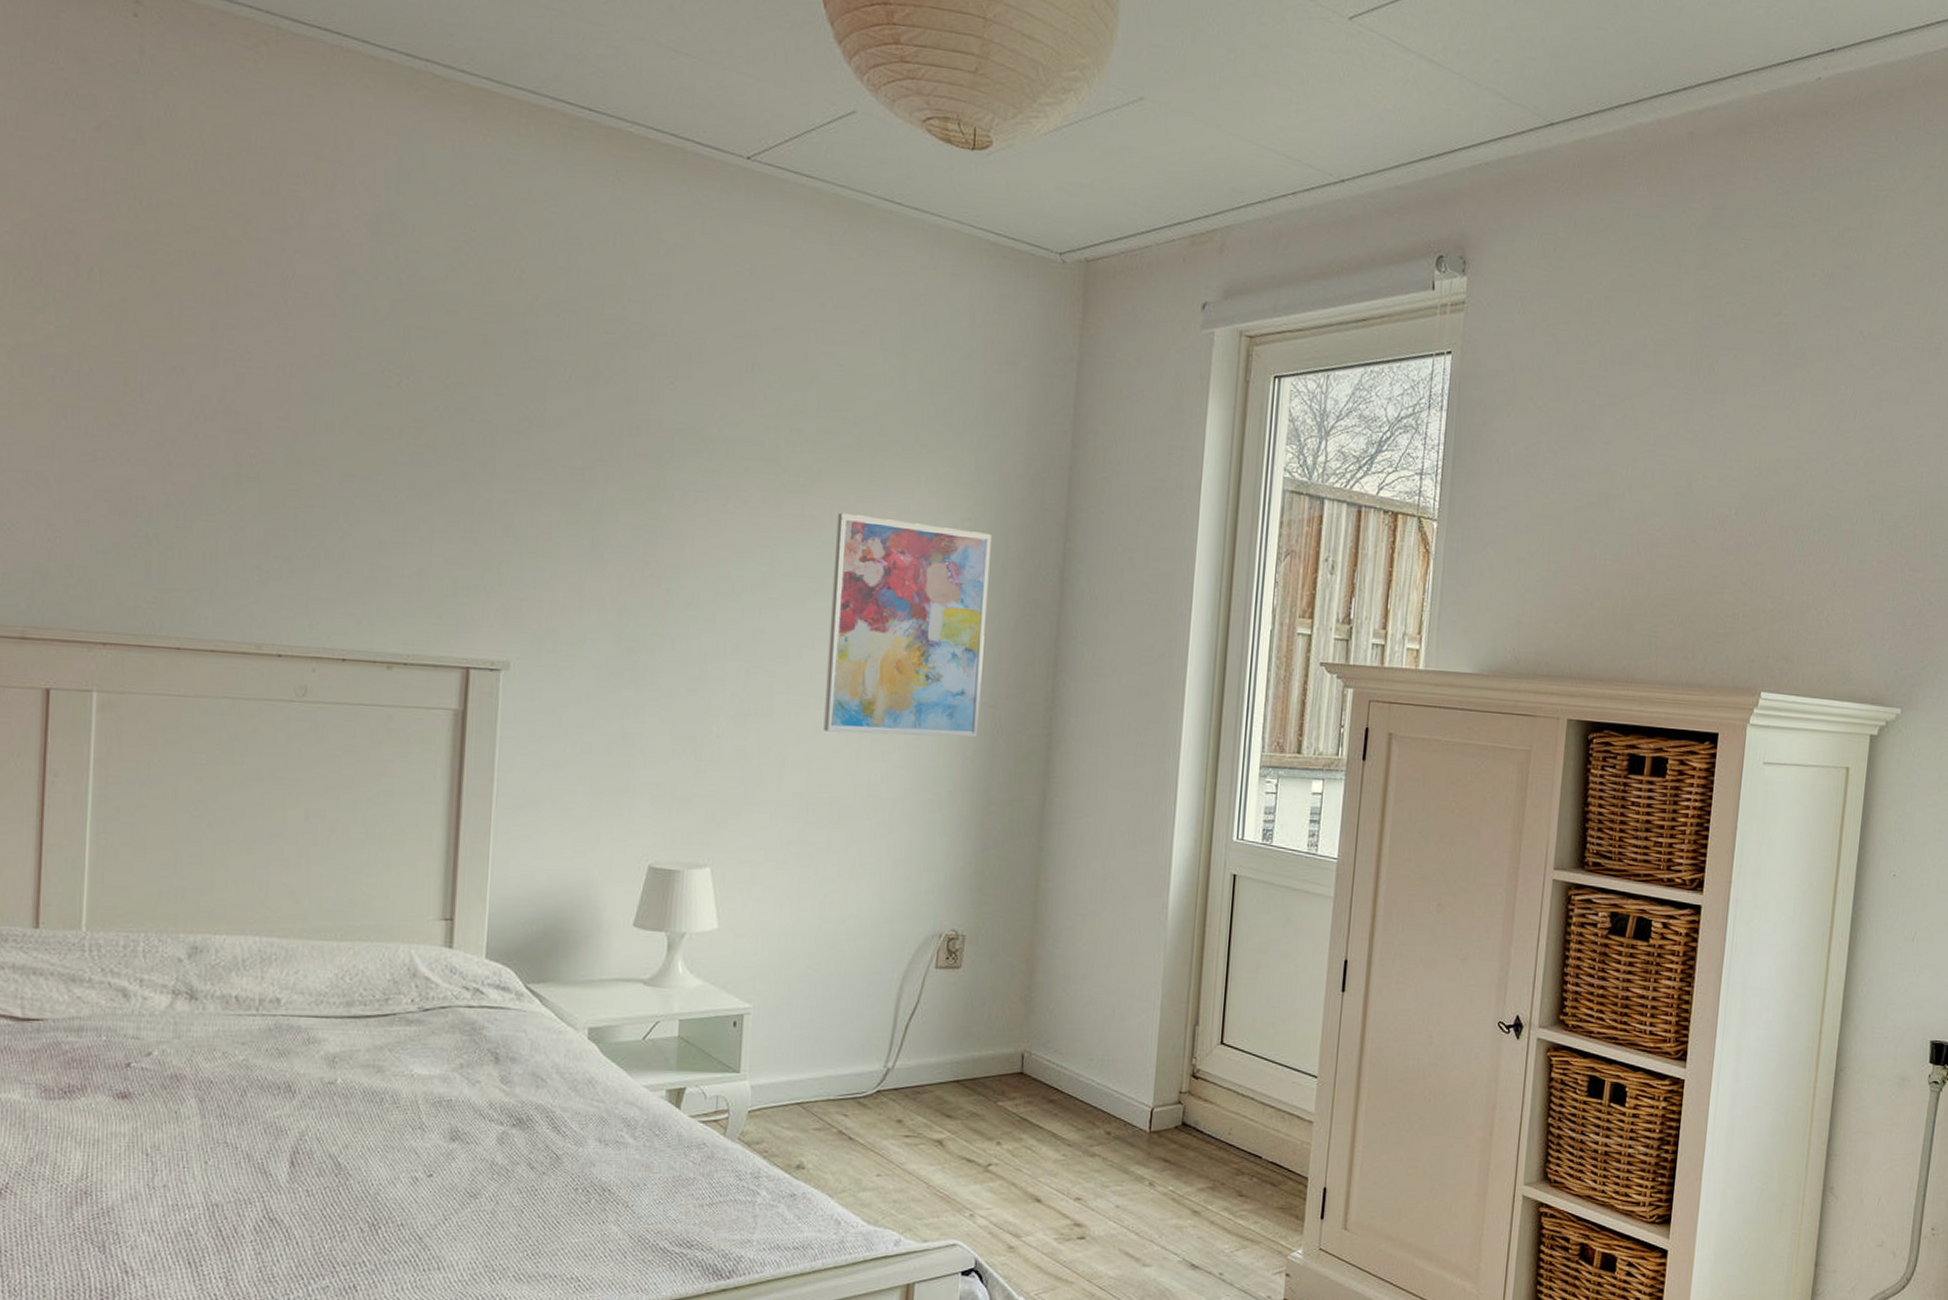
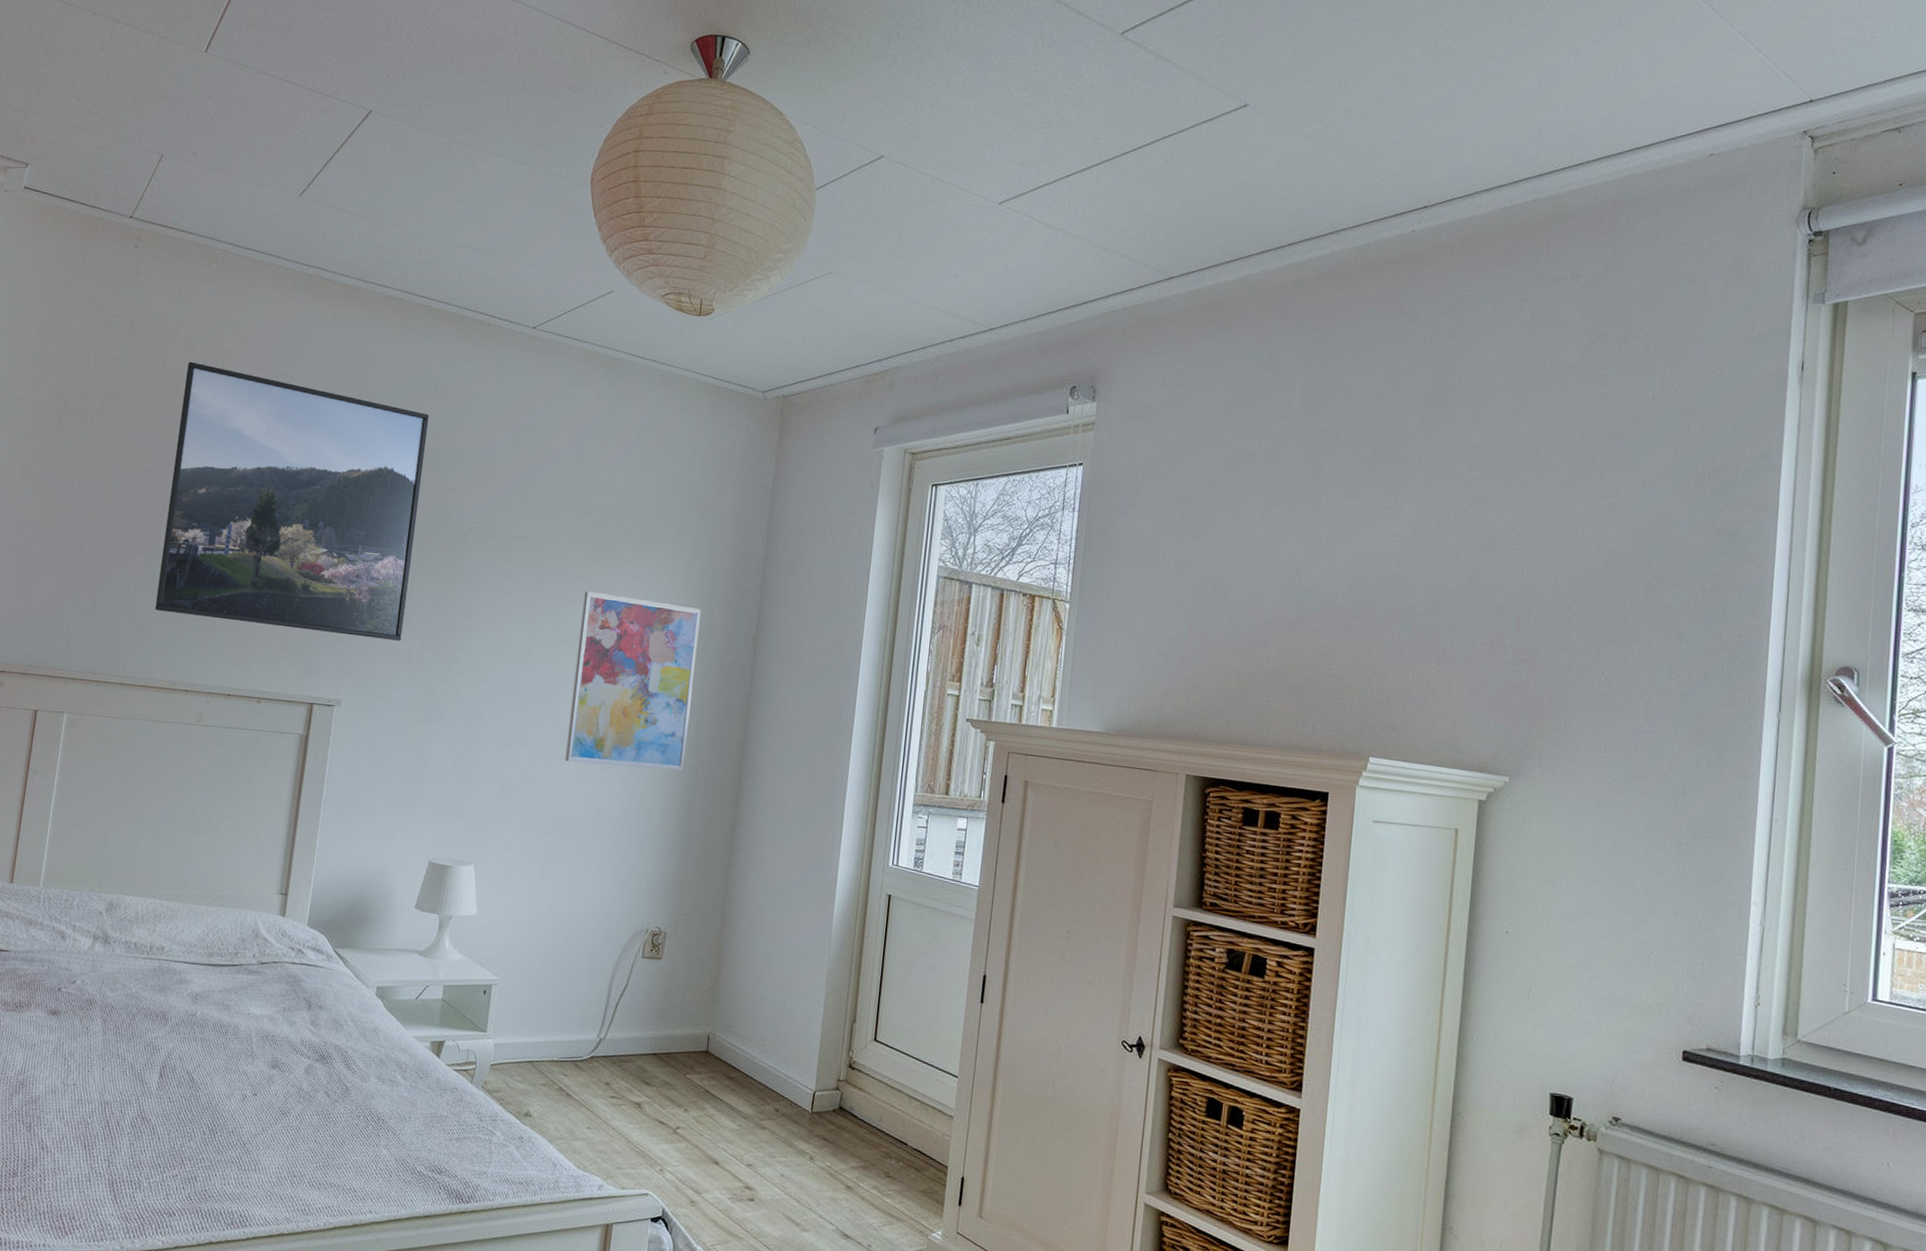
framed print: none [220,189,608,582] -> present [155,361,430,641]

